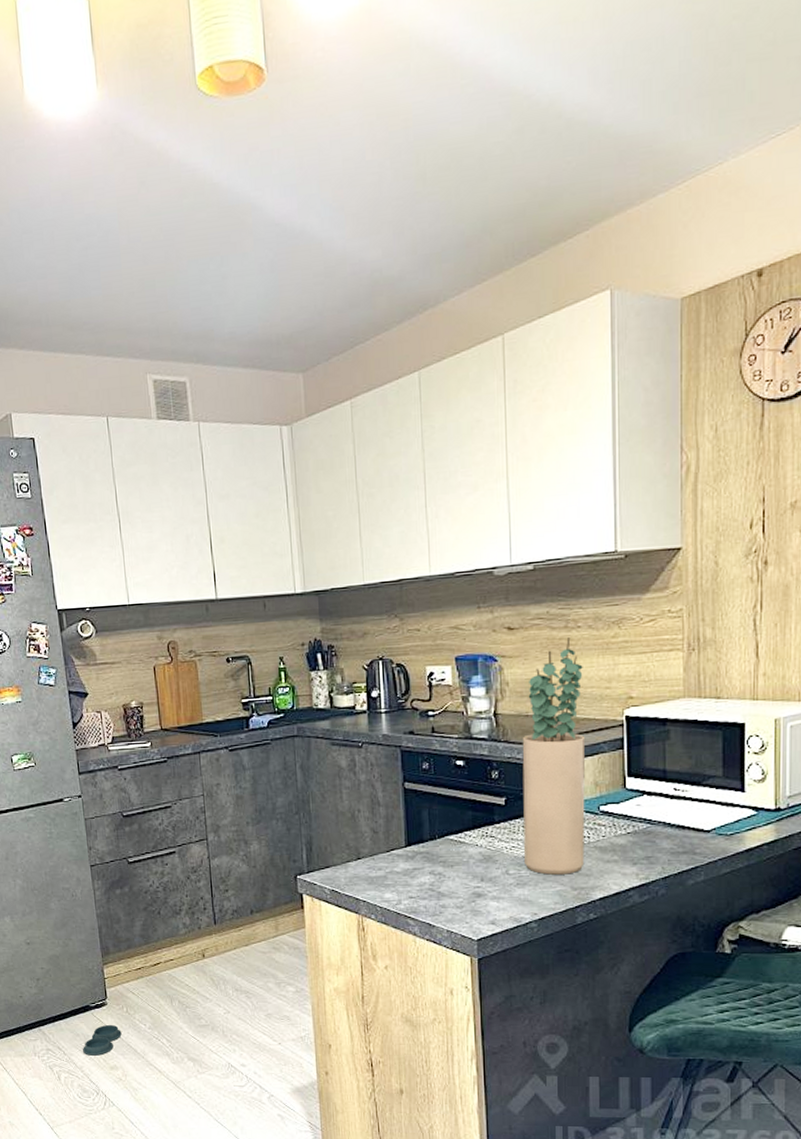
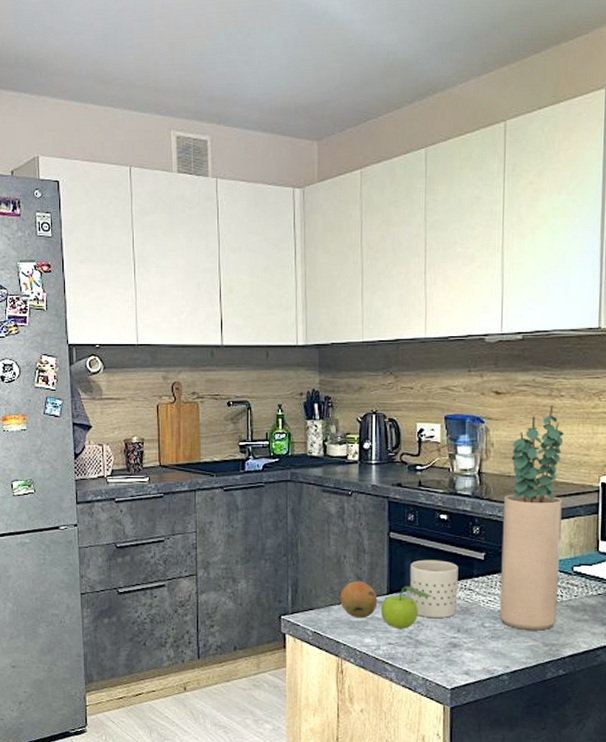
fruit: none [357,834,396,873] -> present [340,580,378,618]
fruit: none [400,837,453,882] -> present [381,586,433,629]
mug: none [427,808,480,869] -> present [409,559,458,619]

